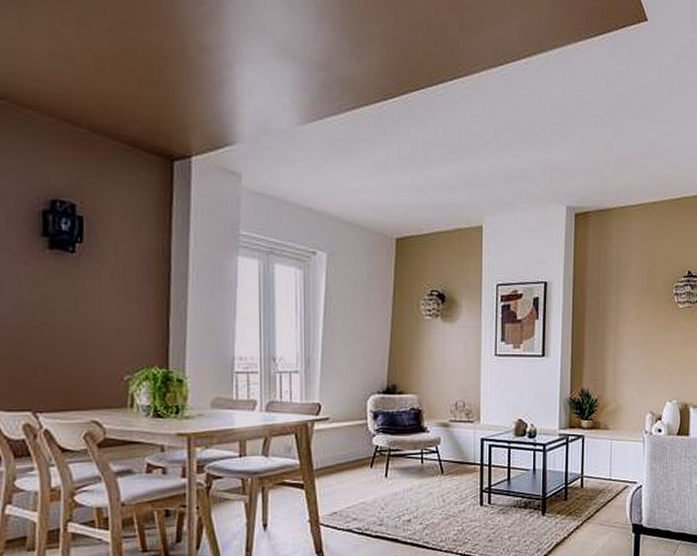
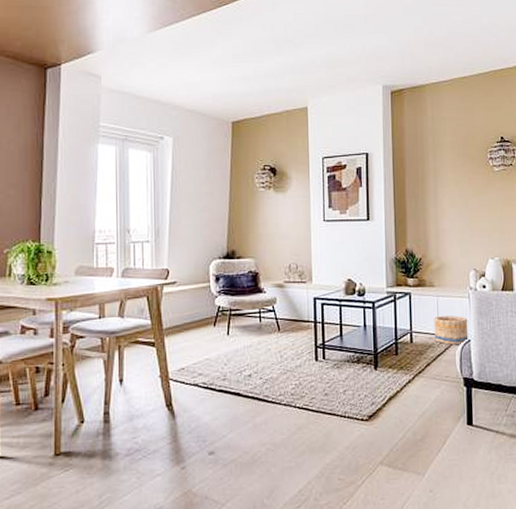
basket: none [605,460,641,490] -> present [434,316,469,345]

